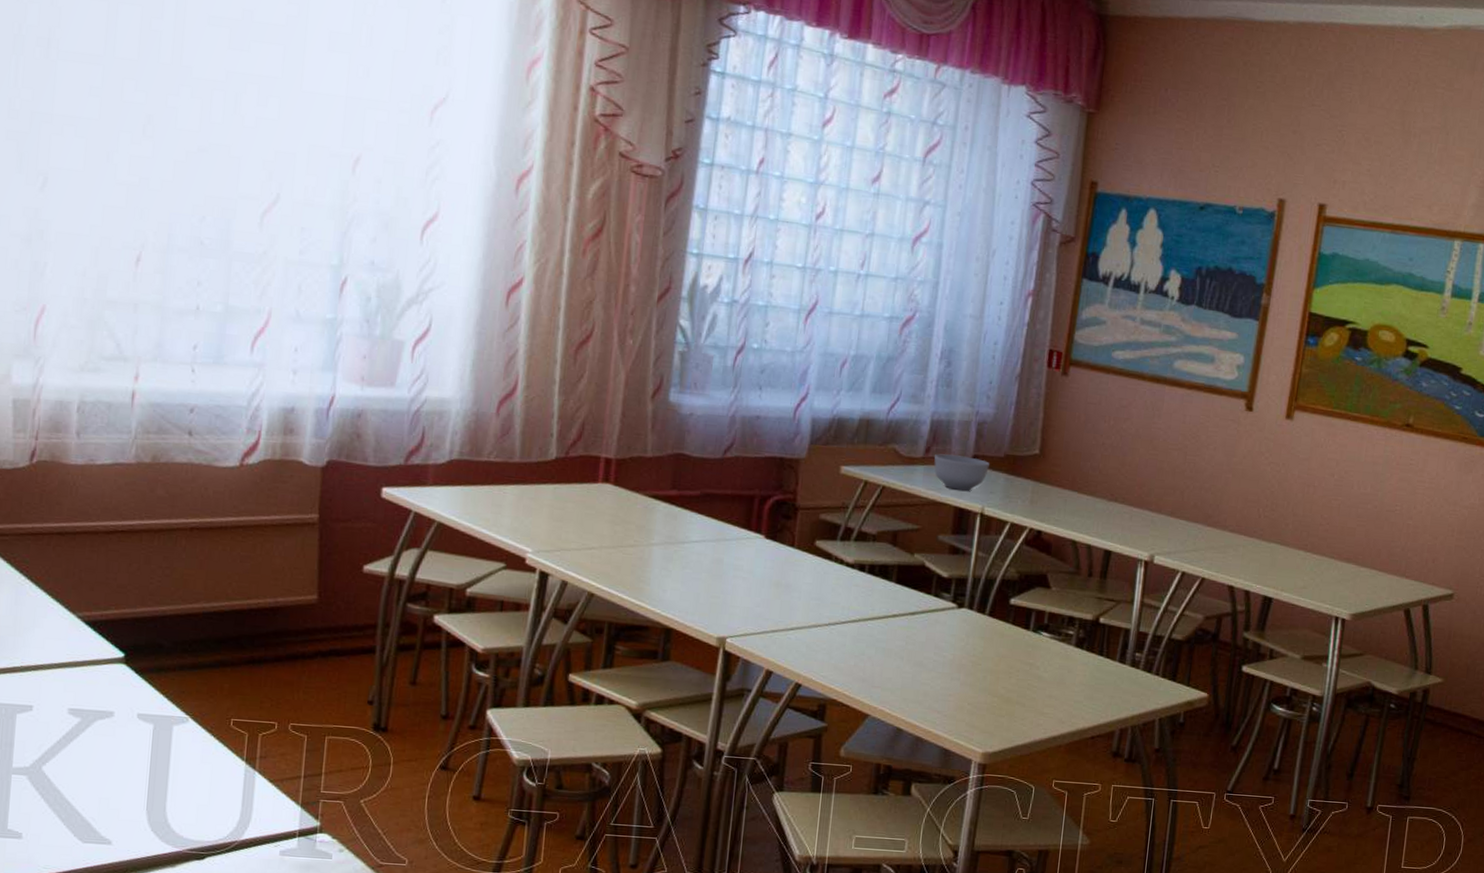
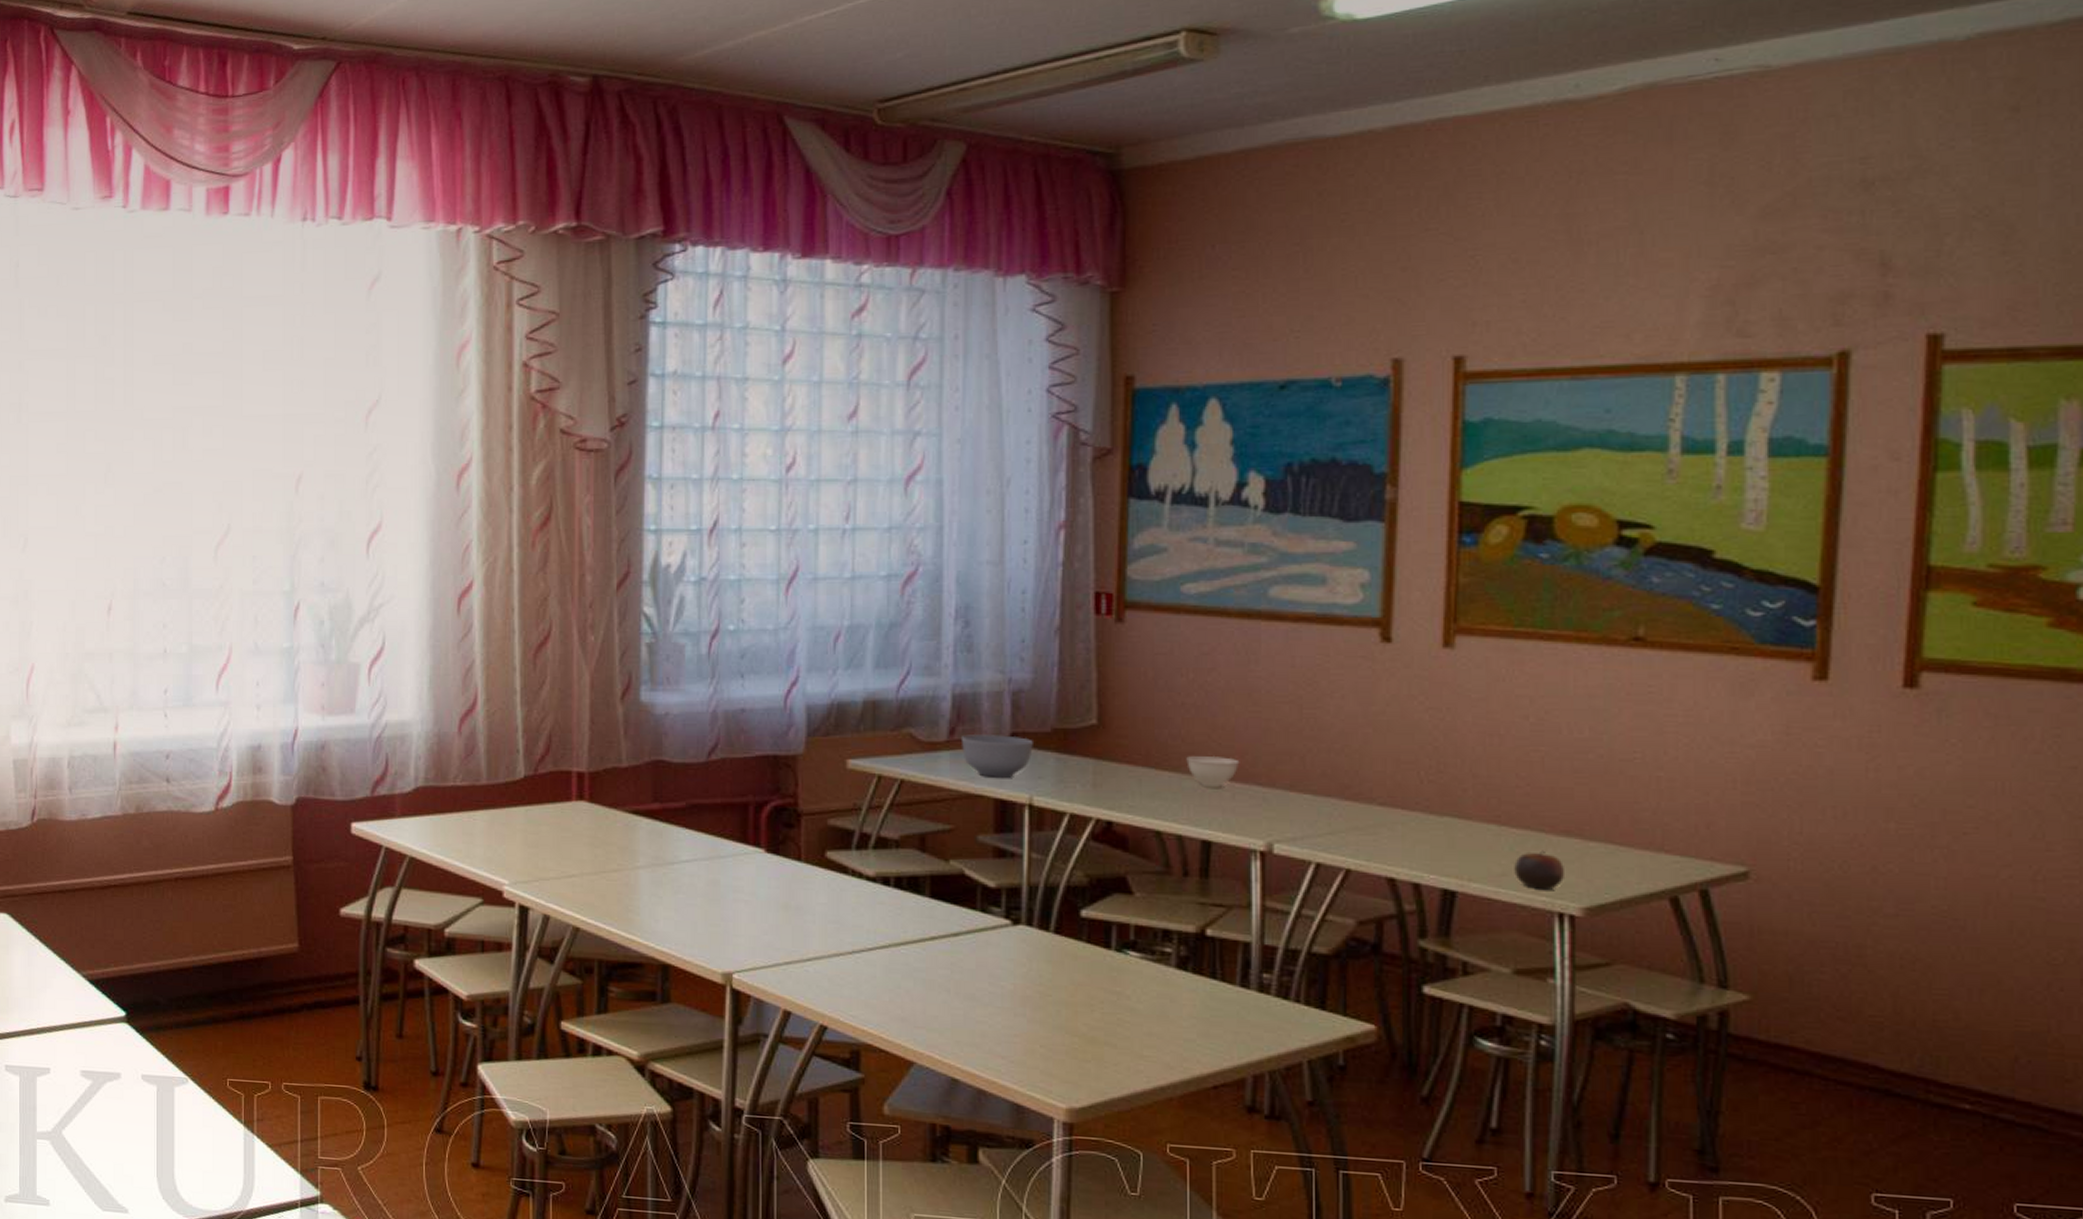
bowl: none [1101,484,1139,512] -> present [1186,756,1240,790]
apple: none [1311,571,1343,600] -> present [1514,850,1564,890]

